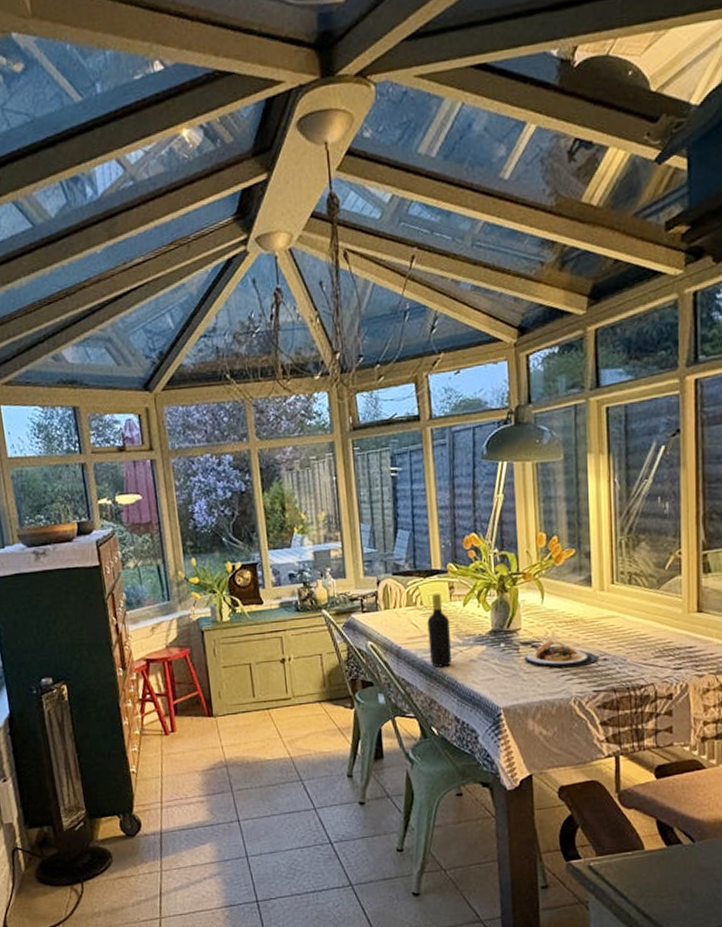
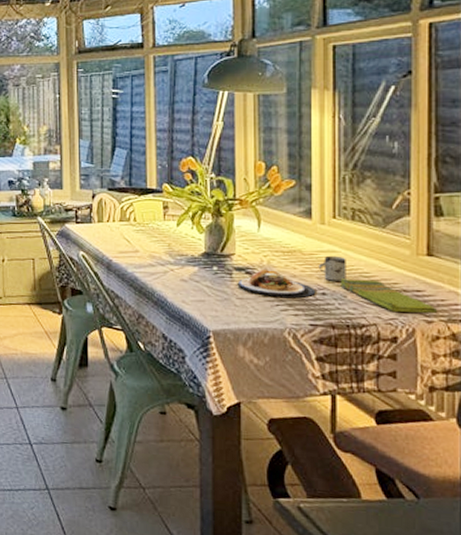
bottle: present [427,593,452,667] -> none [140,212,163,284]
cup: none [600,620,625,647] -> present [319,255,346,283]
dish towel: none [620,641,708,670] -> present [340,279,438,313]

